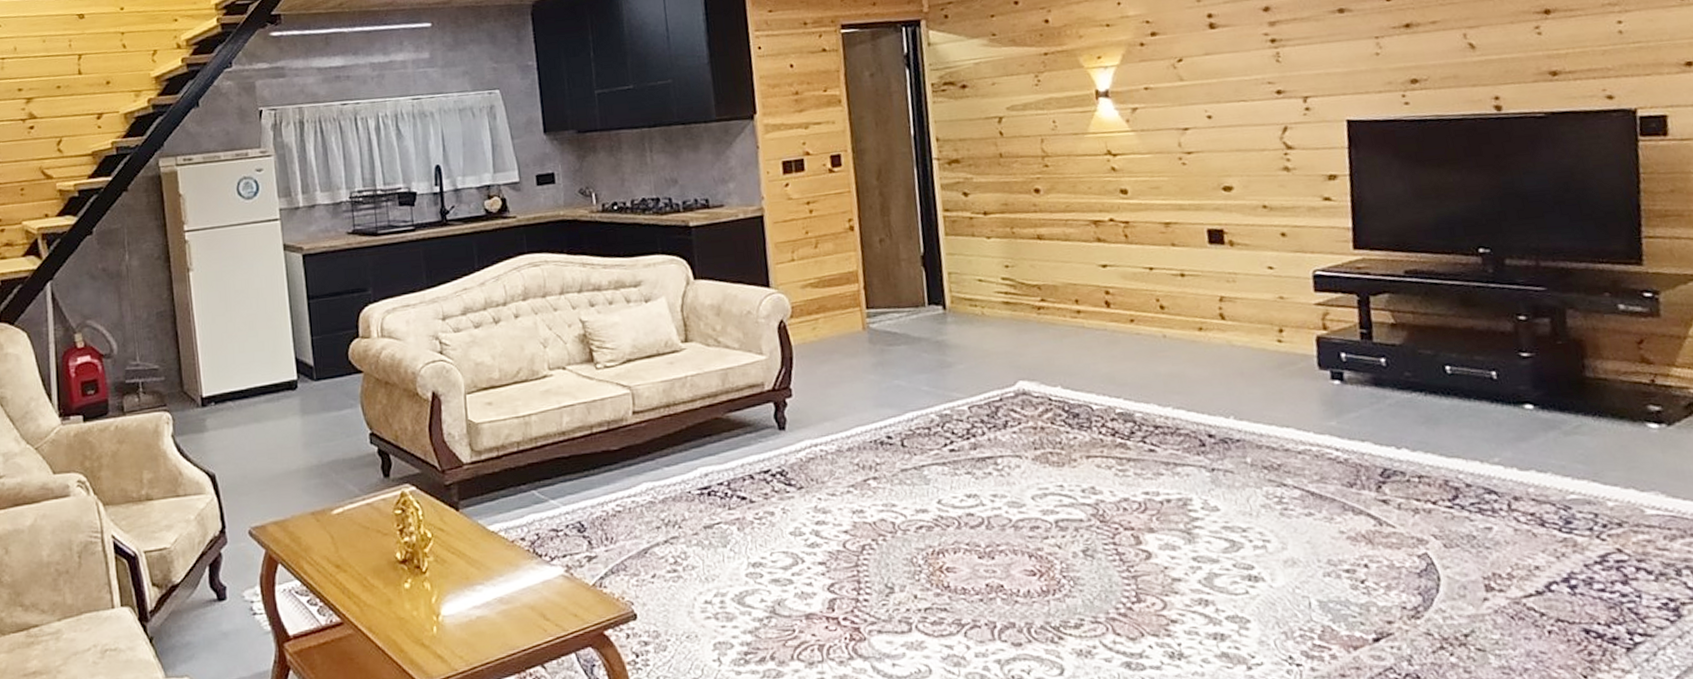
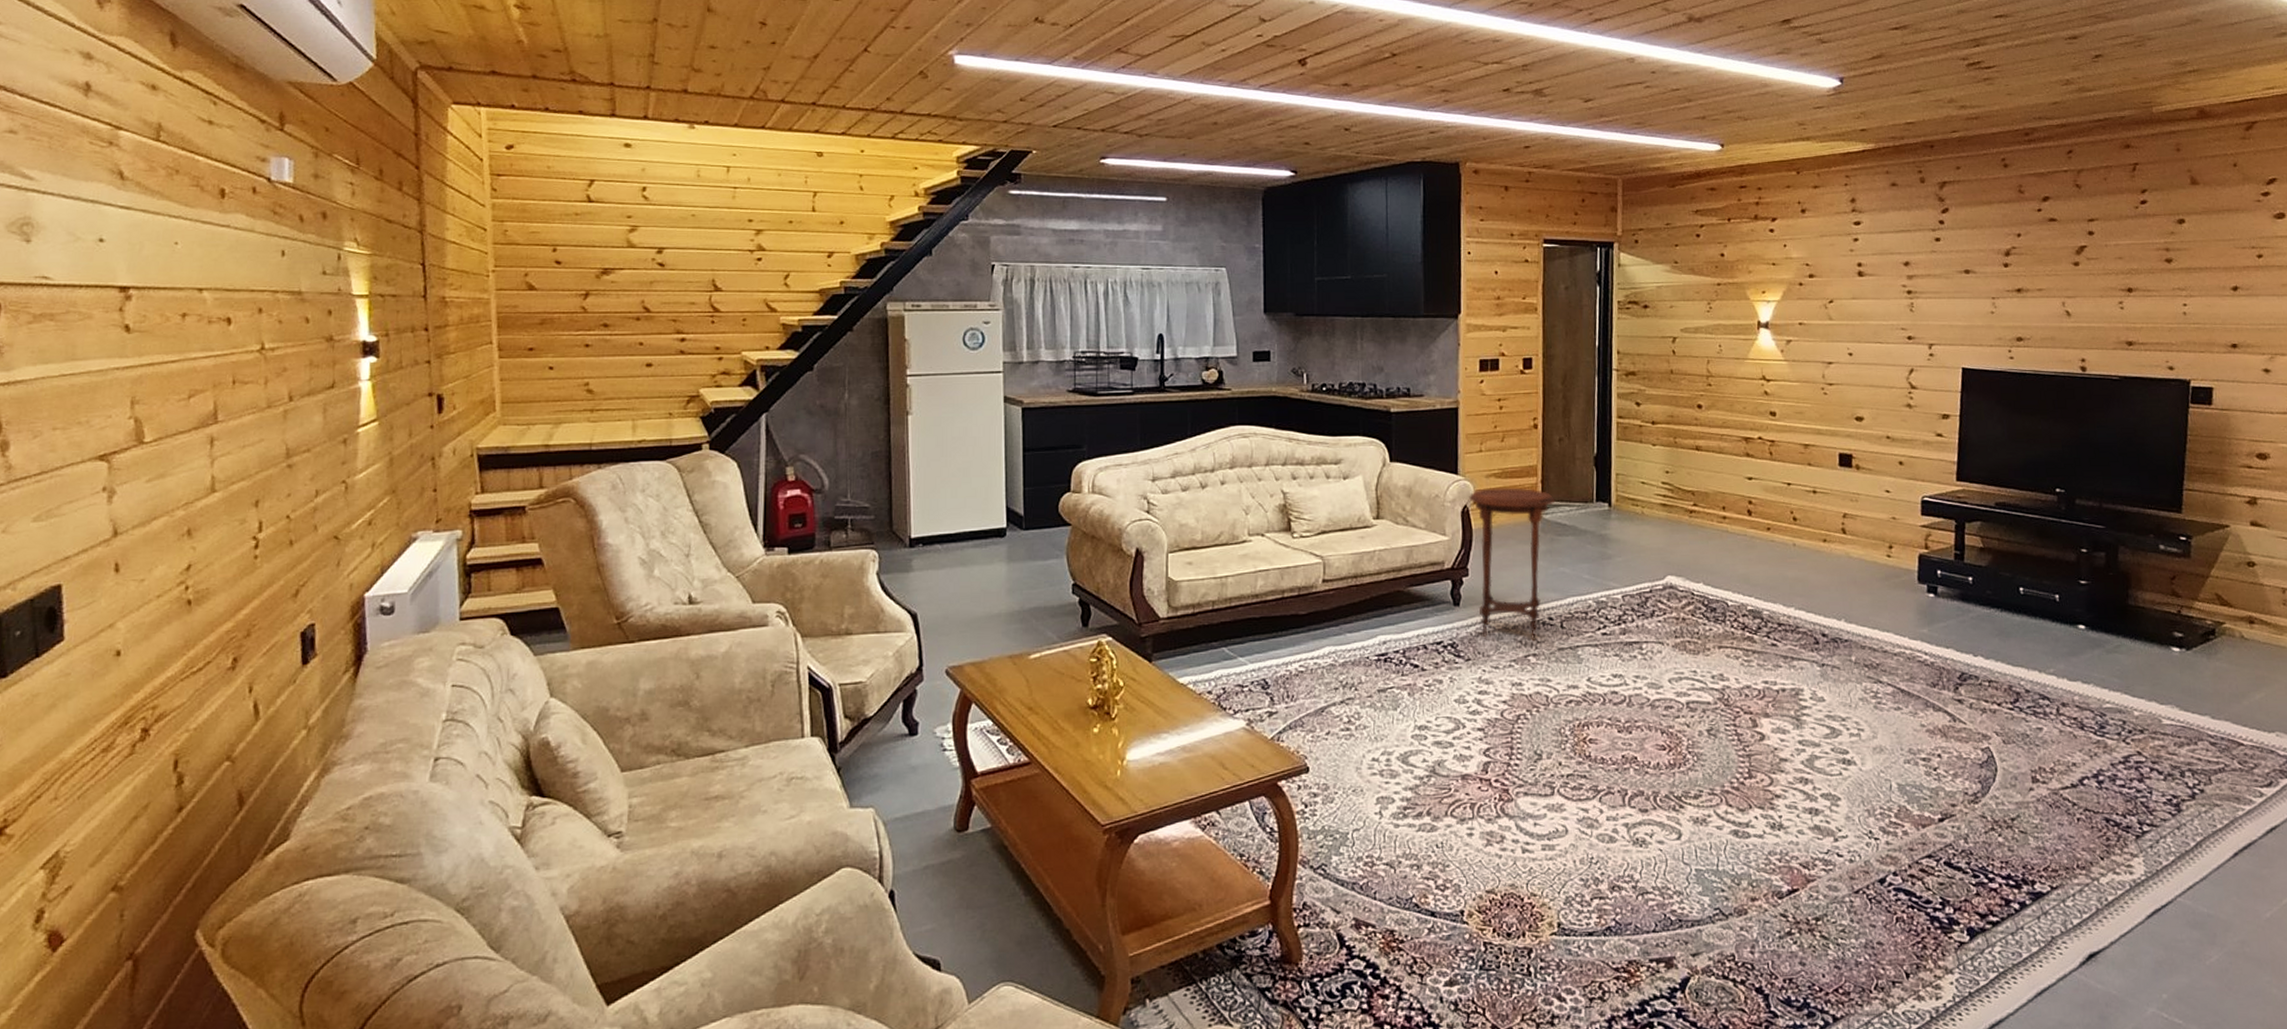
side table: none [784,296,882,463] -> present [1469,488,1556,641]

